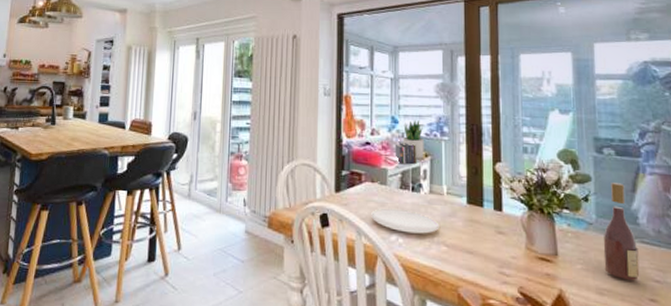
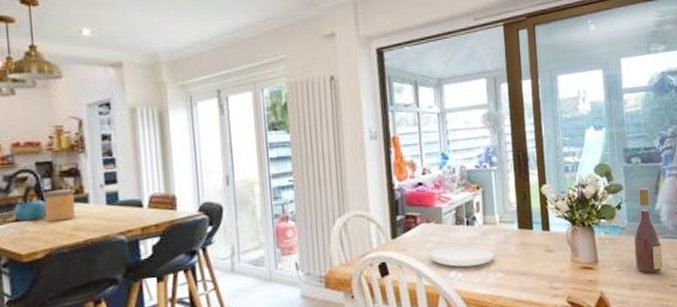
kettle: none [32,99,55,128] -> present [13,185,46,222]
jar: none [53,105,76,131] -> present [43,189,76,222]
books: present [395,142,417,165] -> none [447,176,469,201]
planter: present [402,120,424,160] -> none [453,154,476,194]

